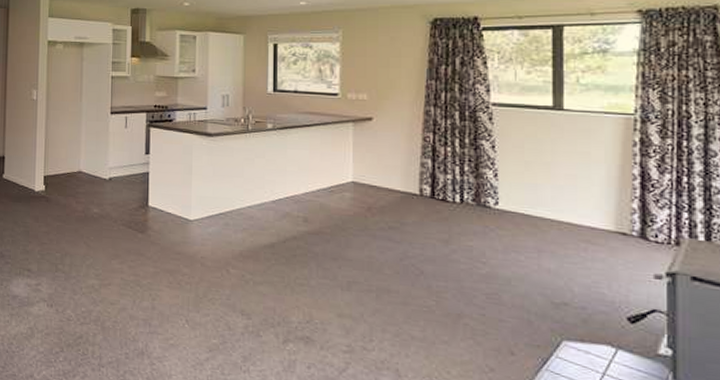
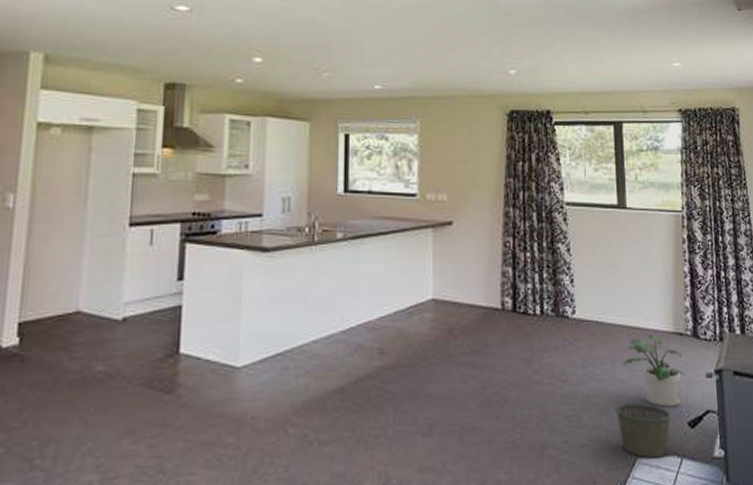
basket: none [539,289,607,345] -> present [615,402,671,459]
potted plant: none [551,229,626,301] -> present [623,333,684,407]

